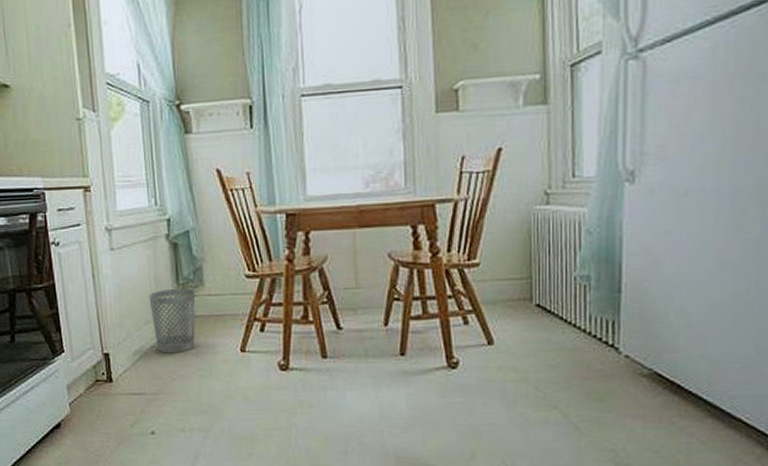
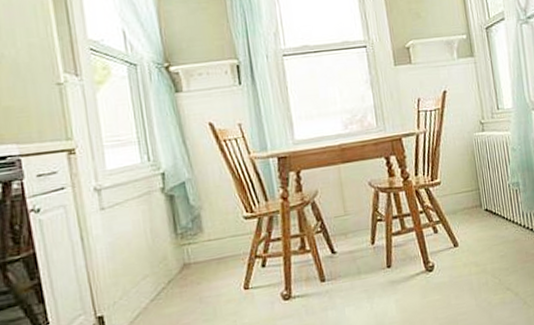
wastebasket: present [149,288,196,354] -> none [145,237,198,305]

